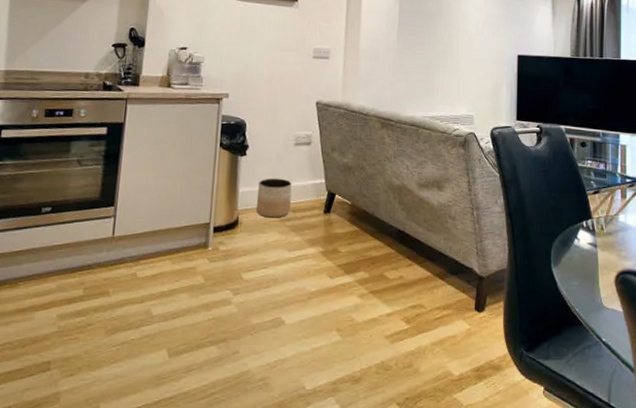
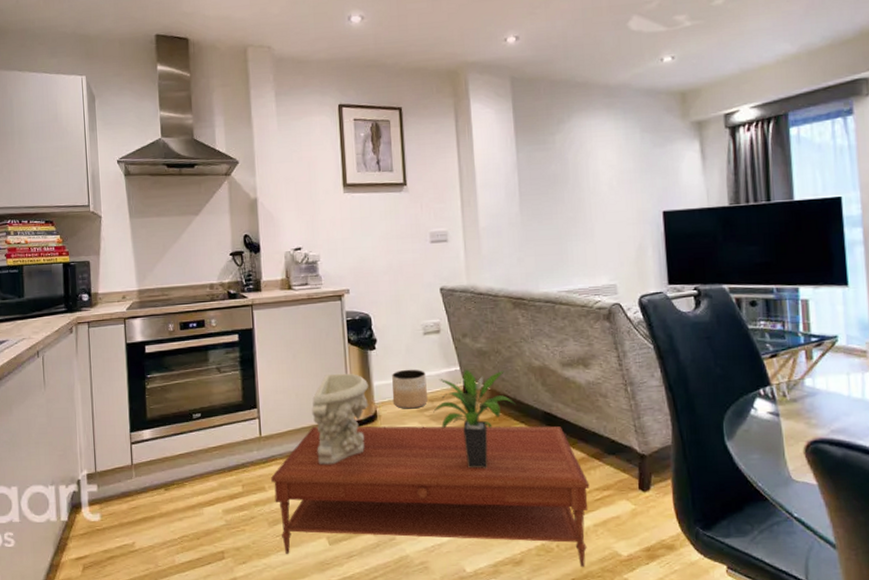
coffee table: none [117,229,432,387] -> present [271,426,590,568]
decorative bowl: none [170,176,235,270] -> present [312,373,369,464]
potted plant: none [294,182,373,282] -> present [433,369,515,469]

